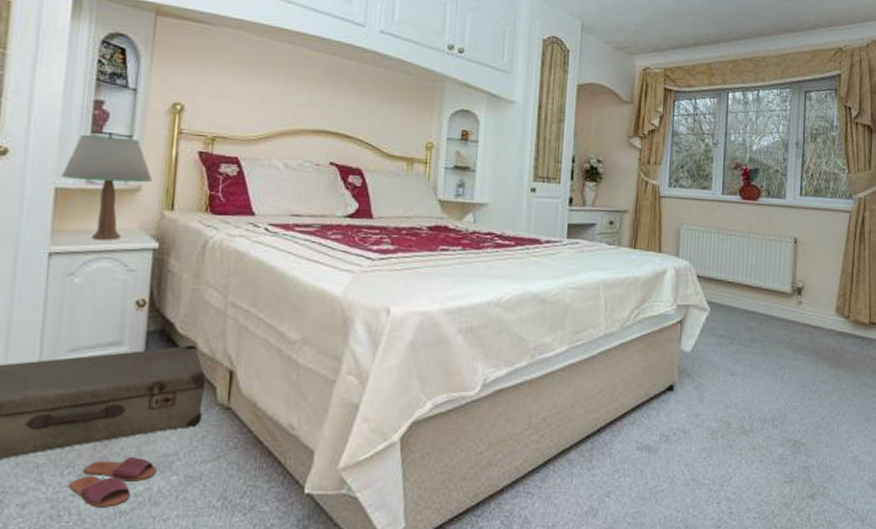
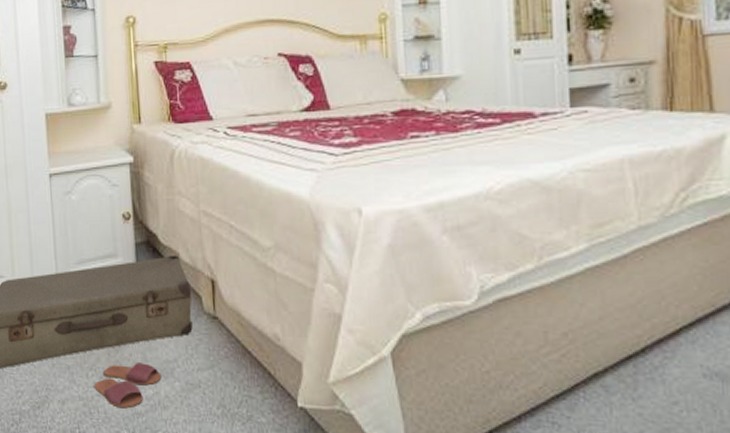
table lamp: present [60,133,153,241] -> none [47,55,119,159]

